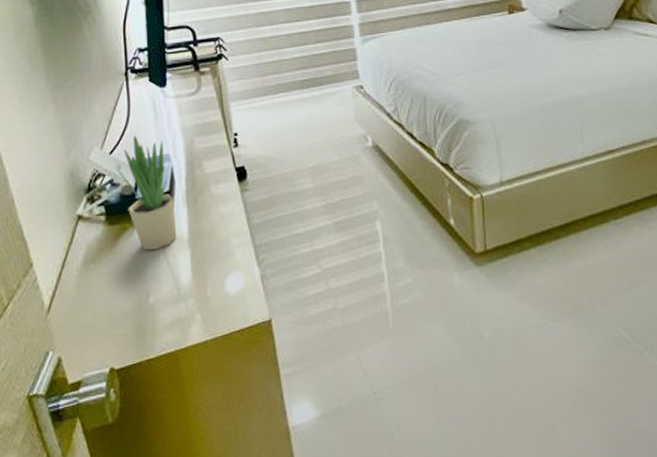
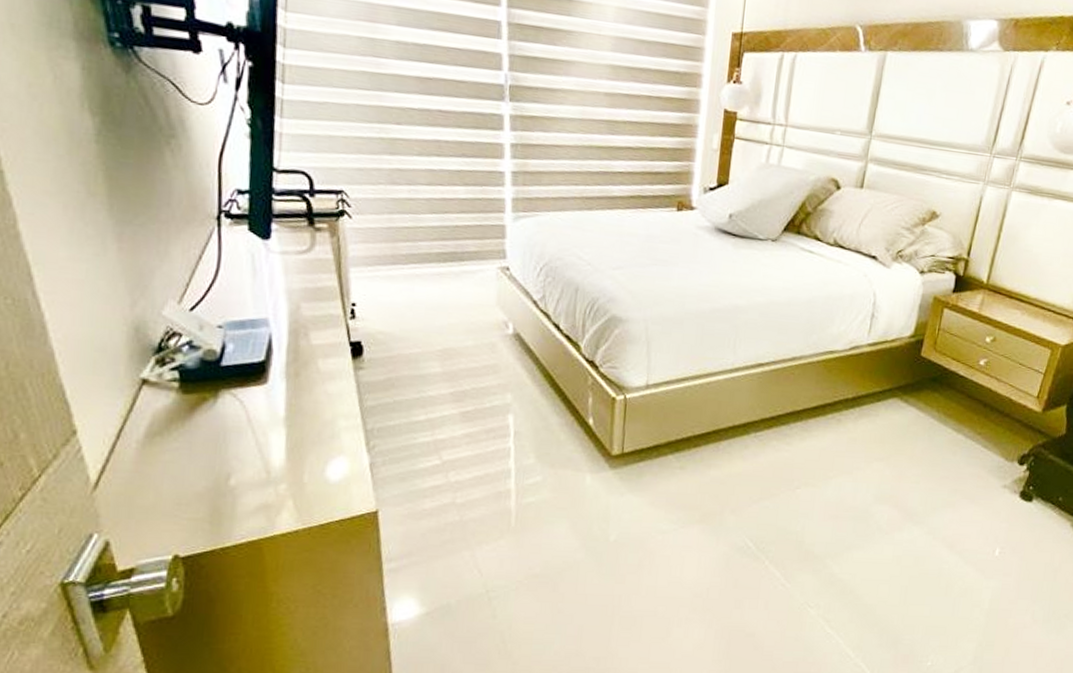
potted plant: present [116,135,177,250] -> none [197,292,271,426]

